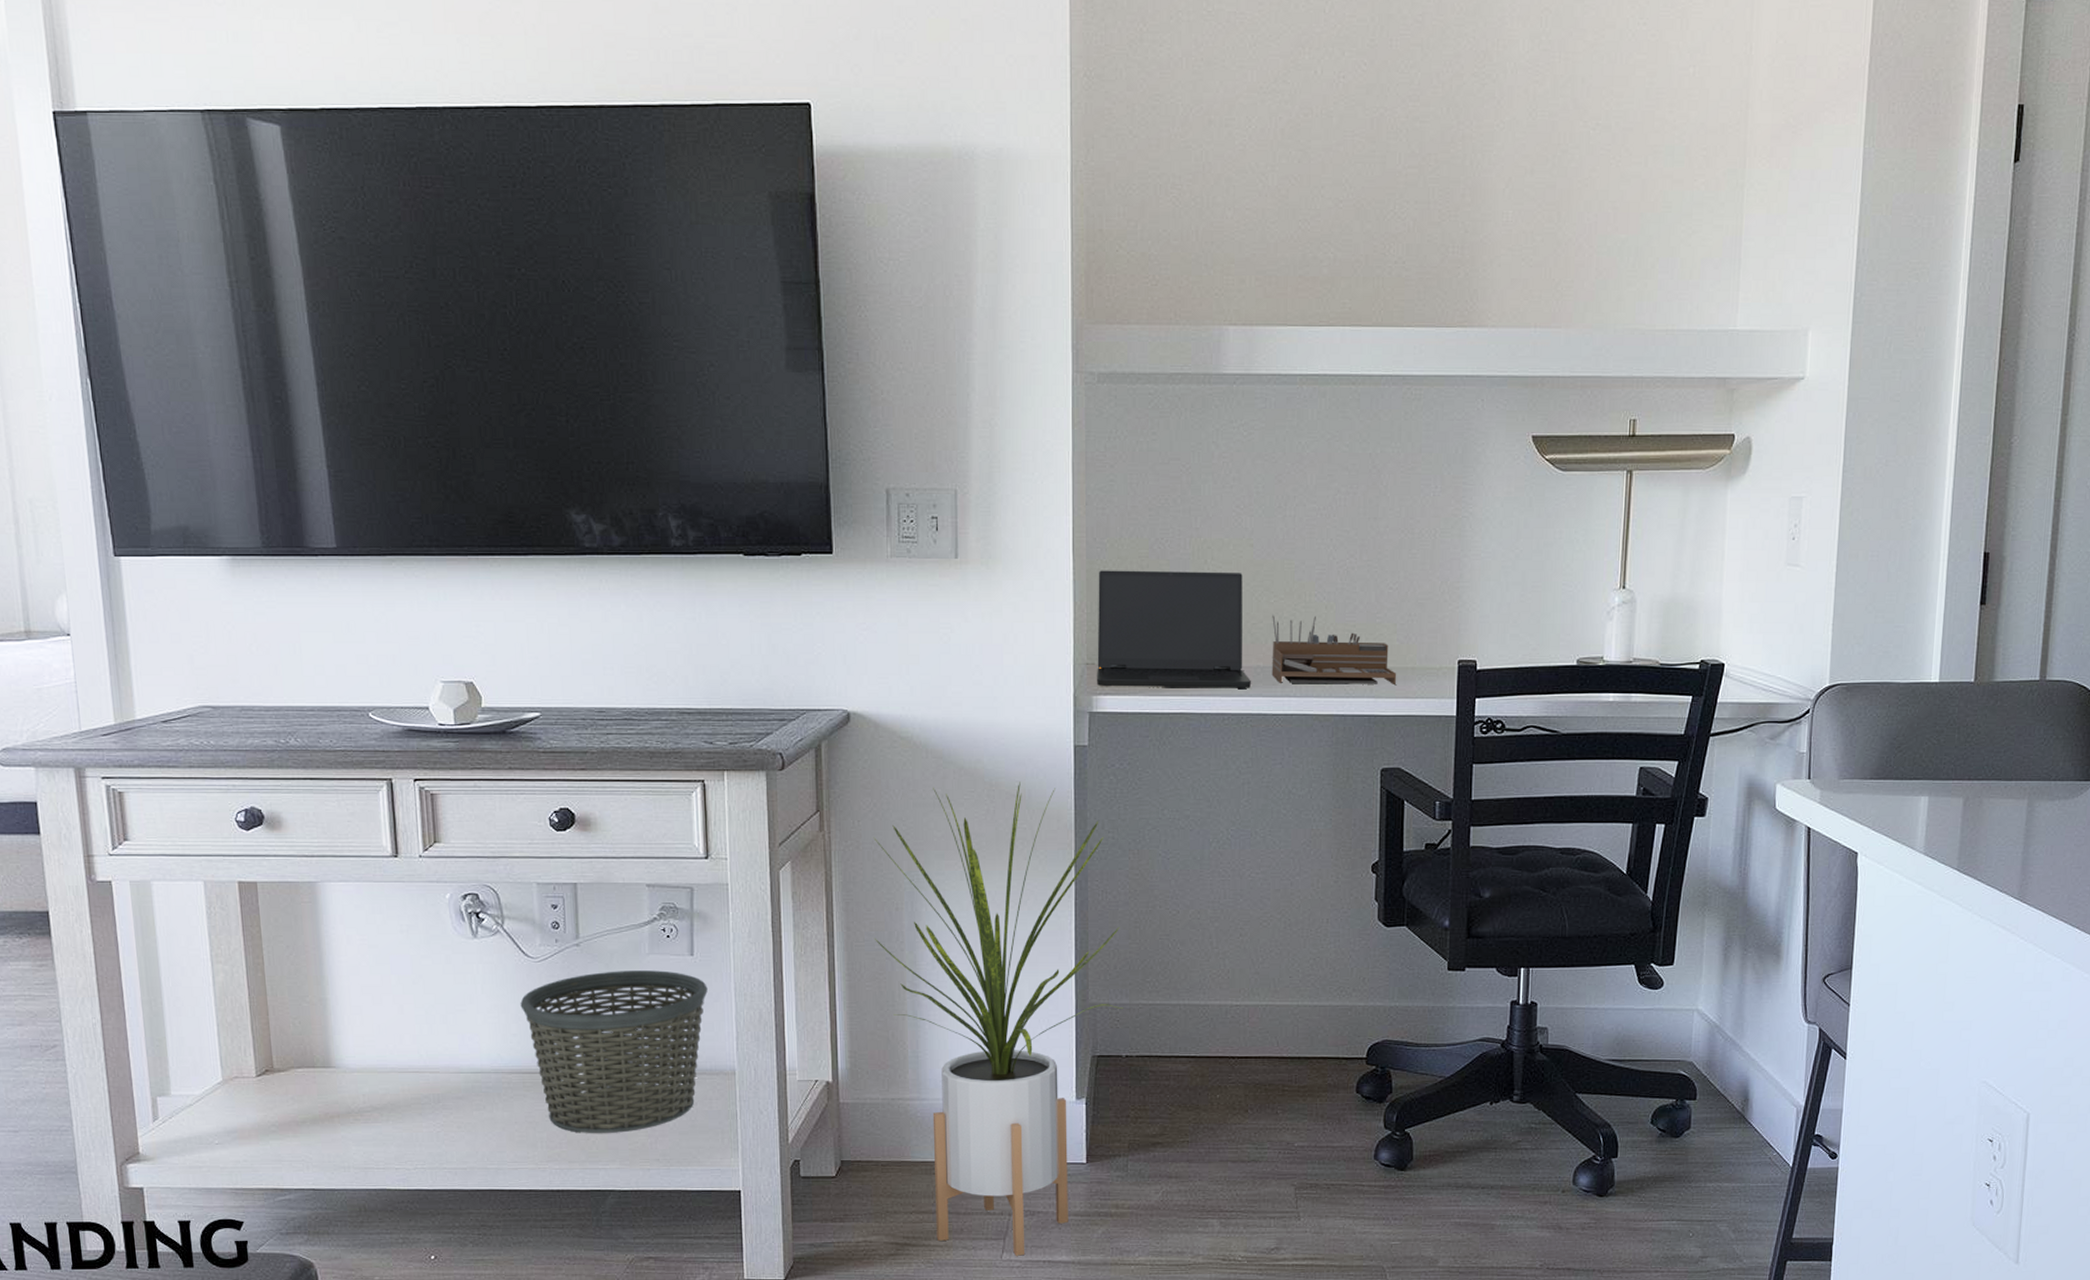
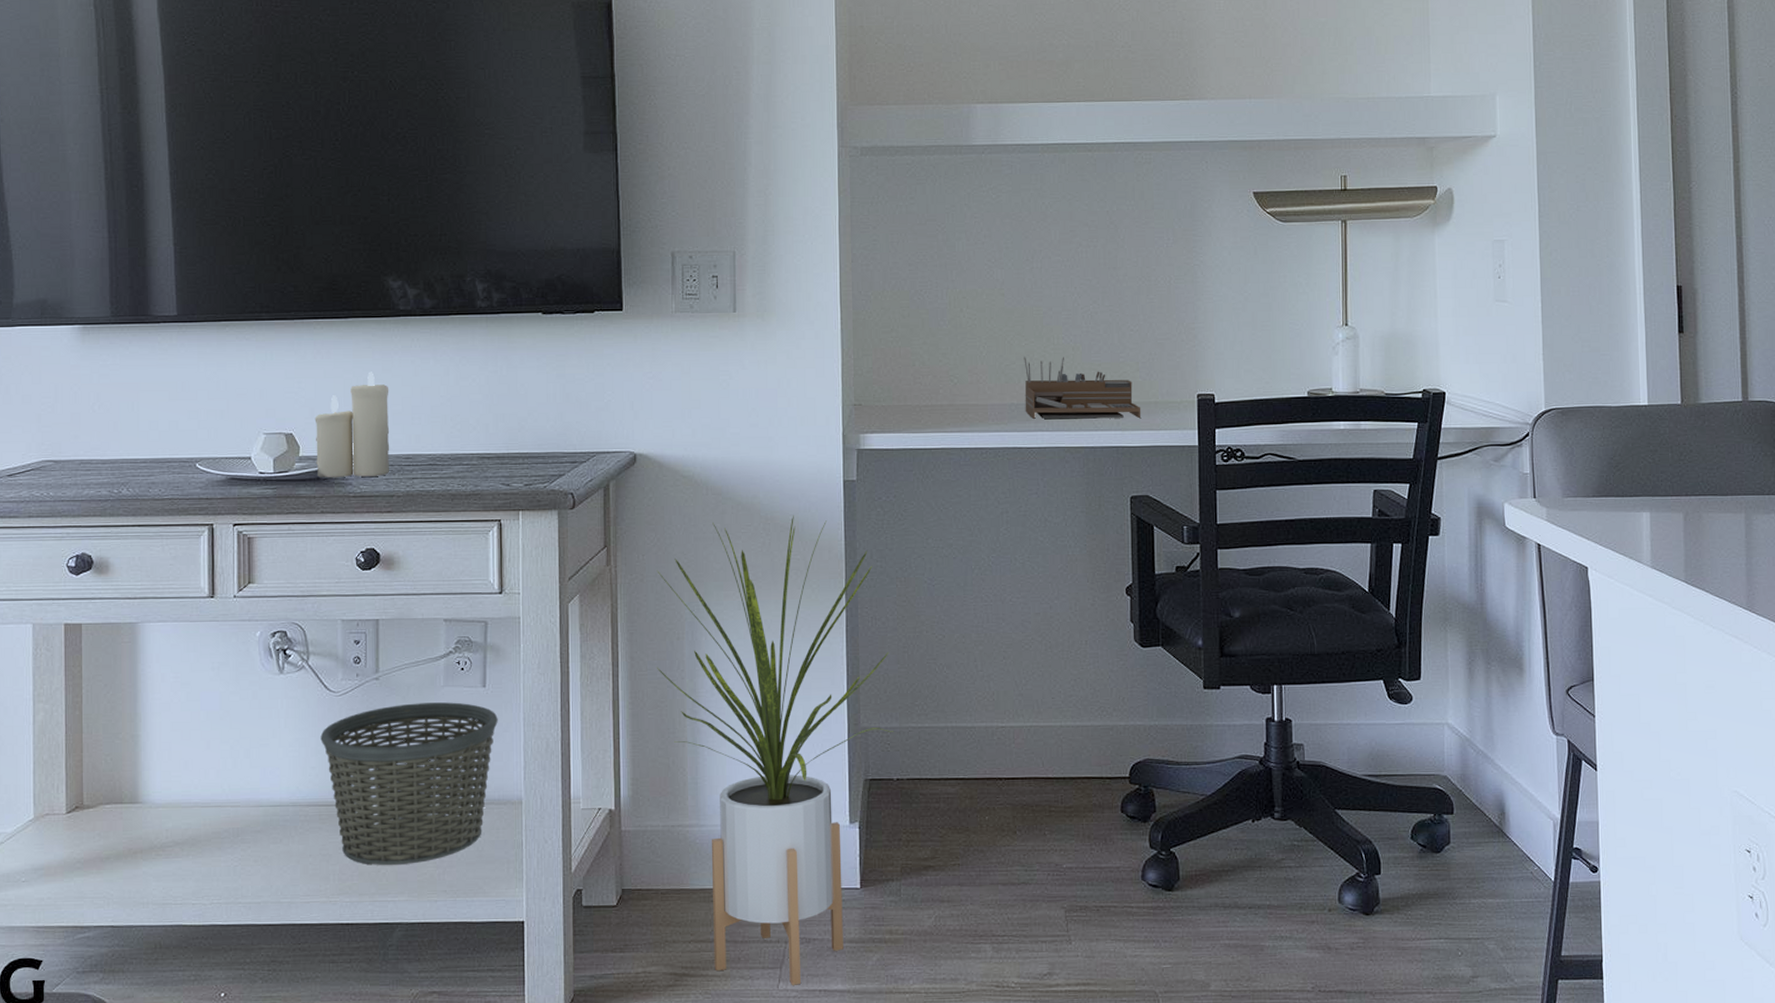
candle: none [496,616,581,732] -> present [314,372,390,479]
laptop: present [1096,570,1251,688] -> none [863,319,1006,426]

